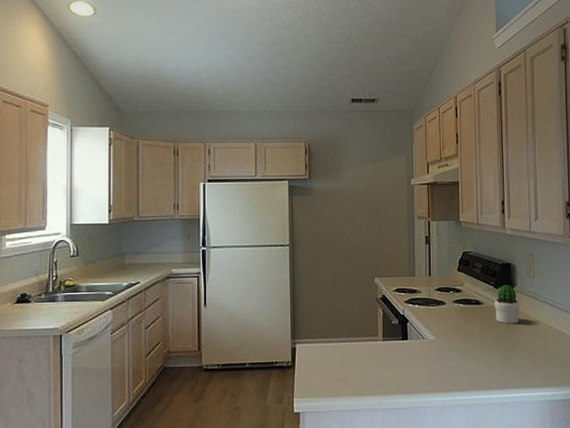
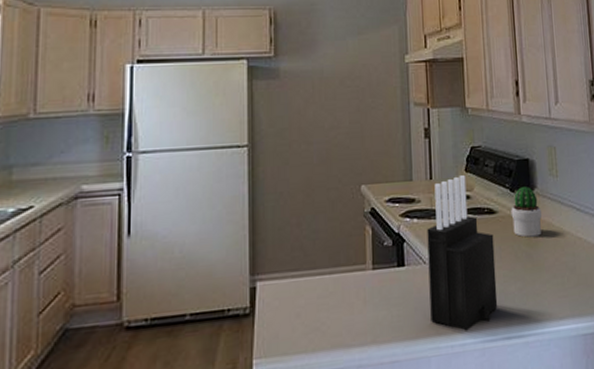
knife block: none [425,274,481,391] -> present [427,175,498,331]

